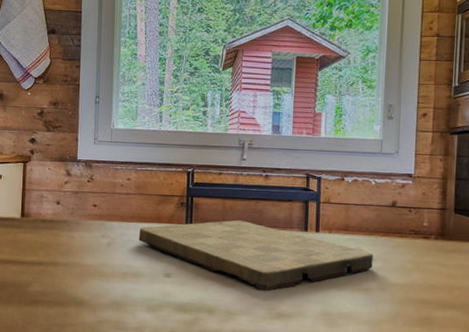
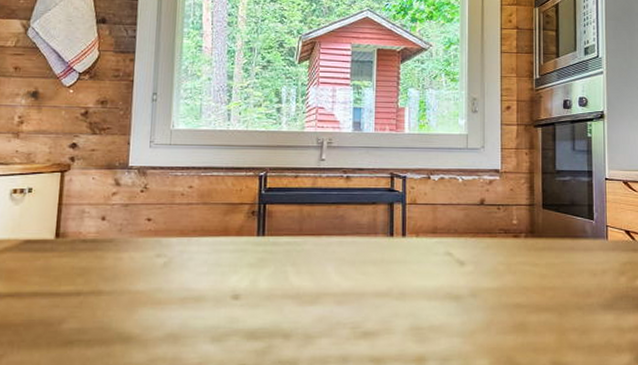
cutting board: present [138,219,373,291] -> none [201,227,463,307]

